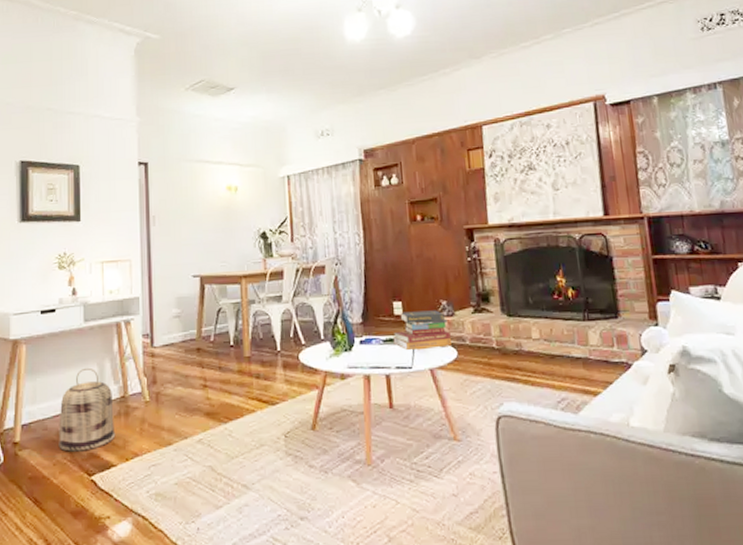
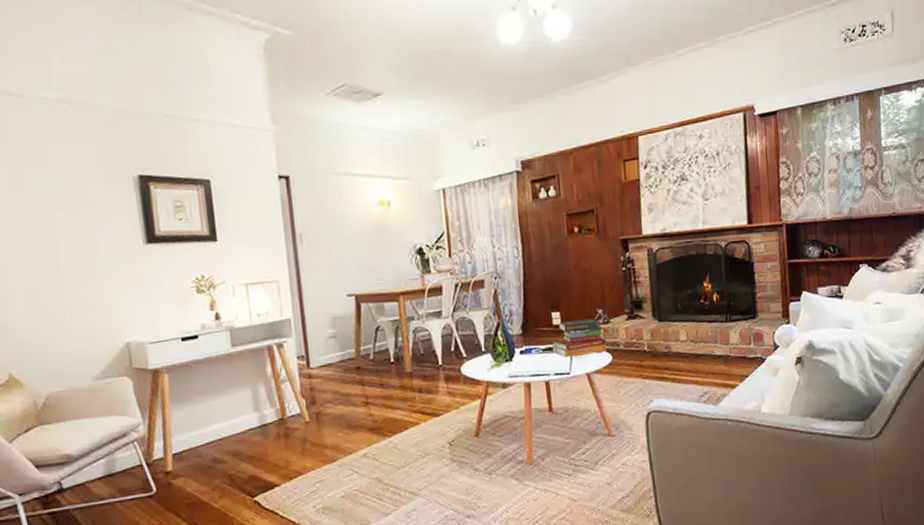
basket: present [59,367,116,452] -> none [213,392,277,477]

